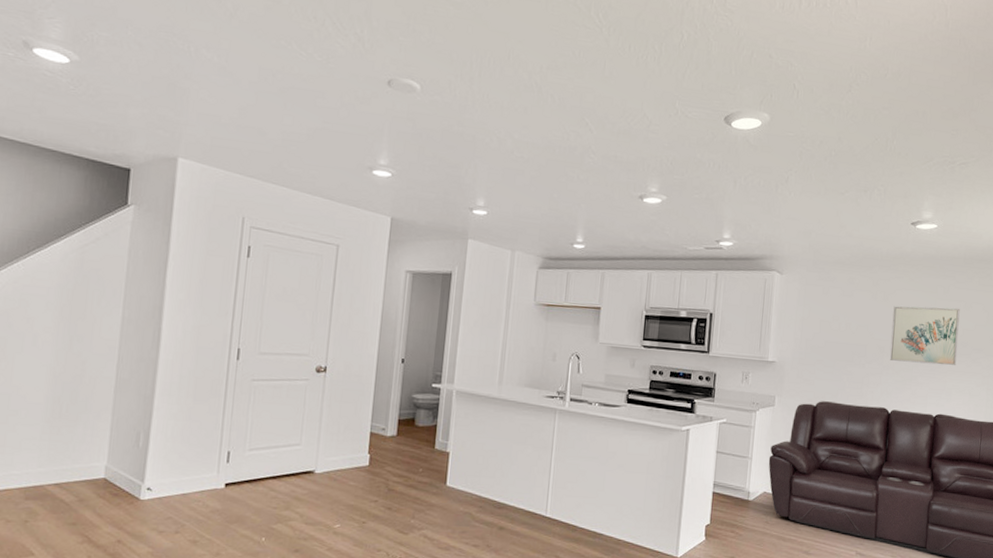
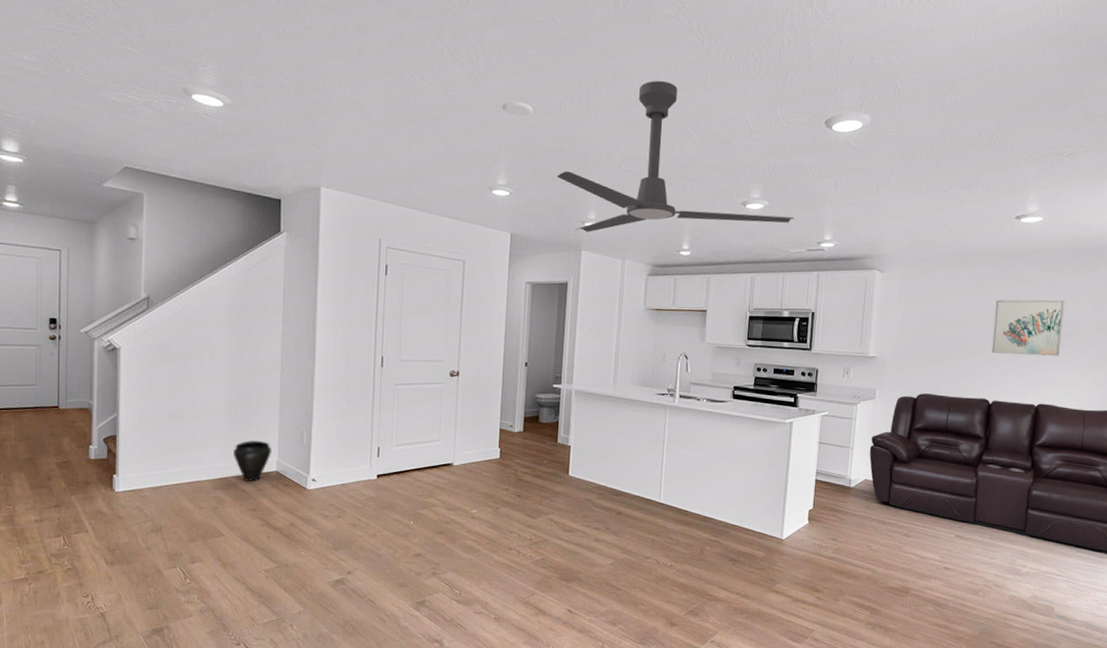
vase: none [52,442,101,490] -> present [234,440,272,481]
ceiling fan: none [444,66,693,220] -> present [557,80,795,232]

